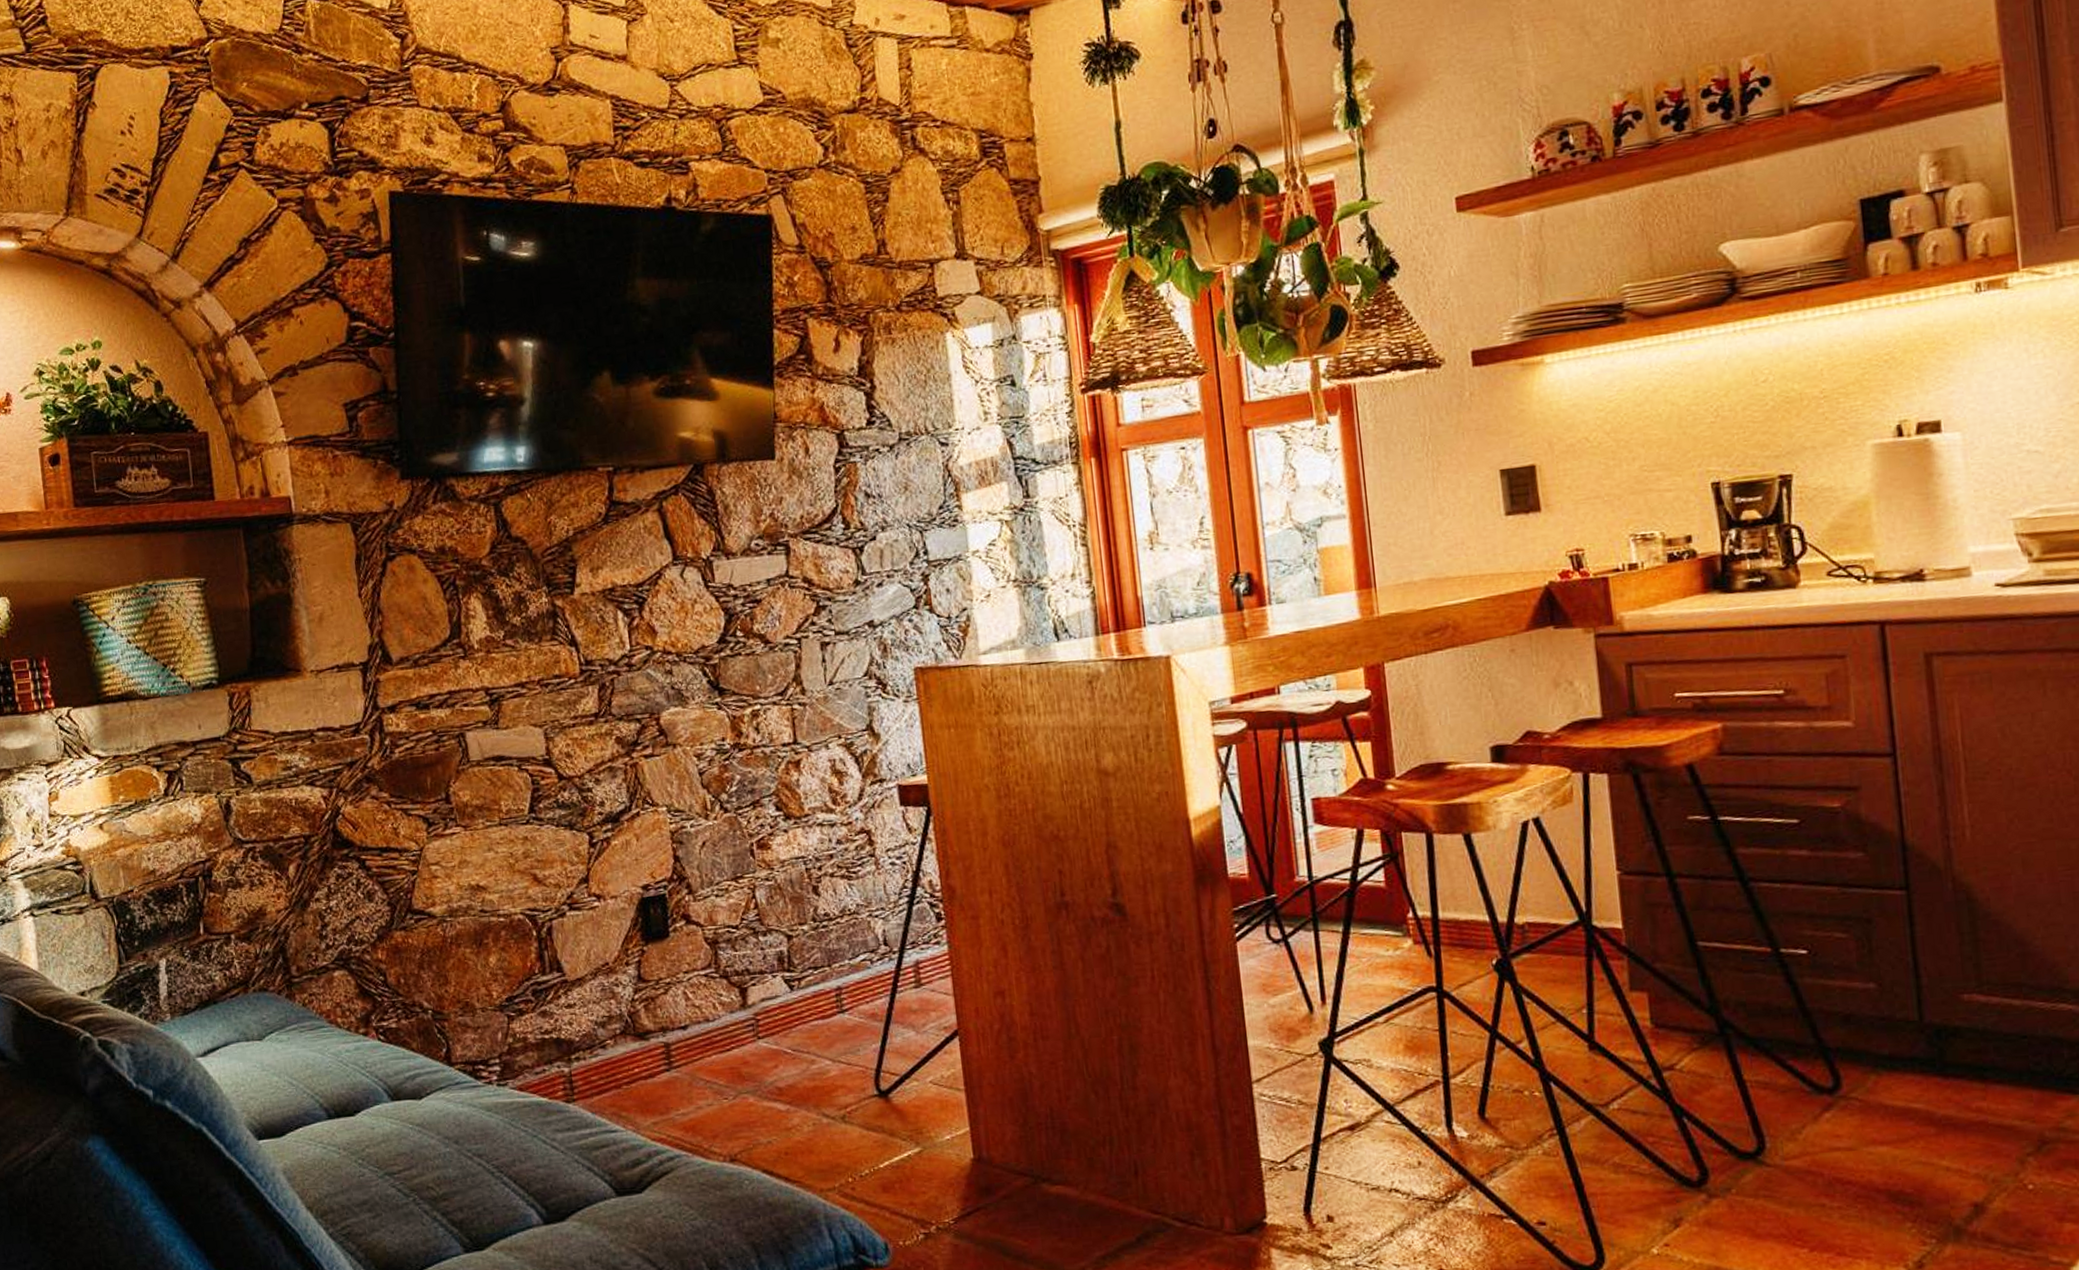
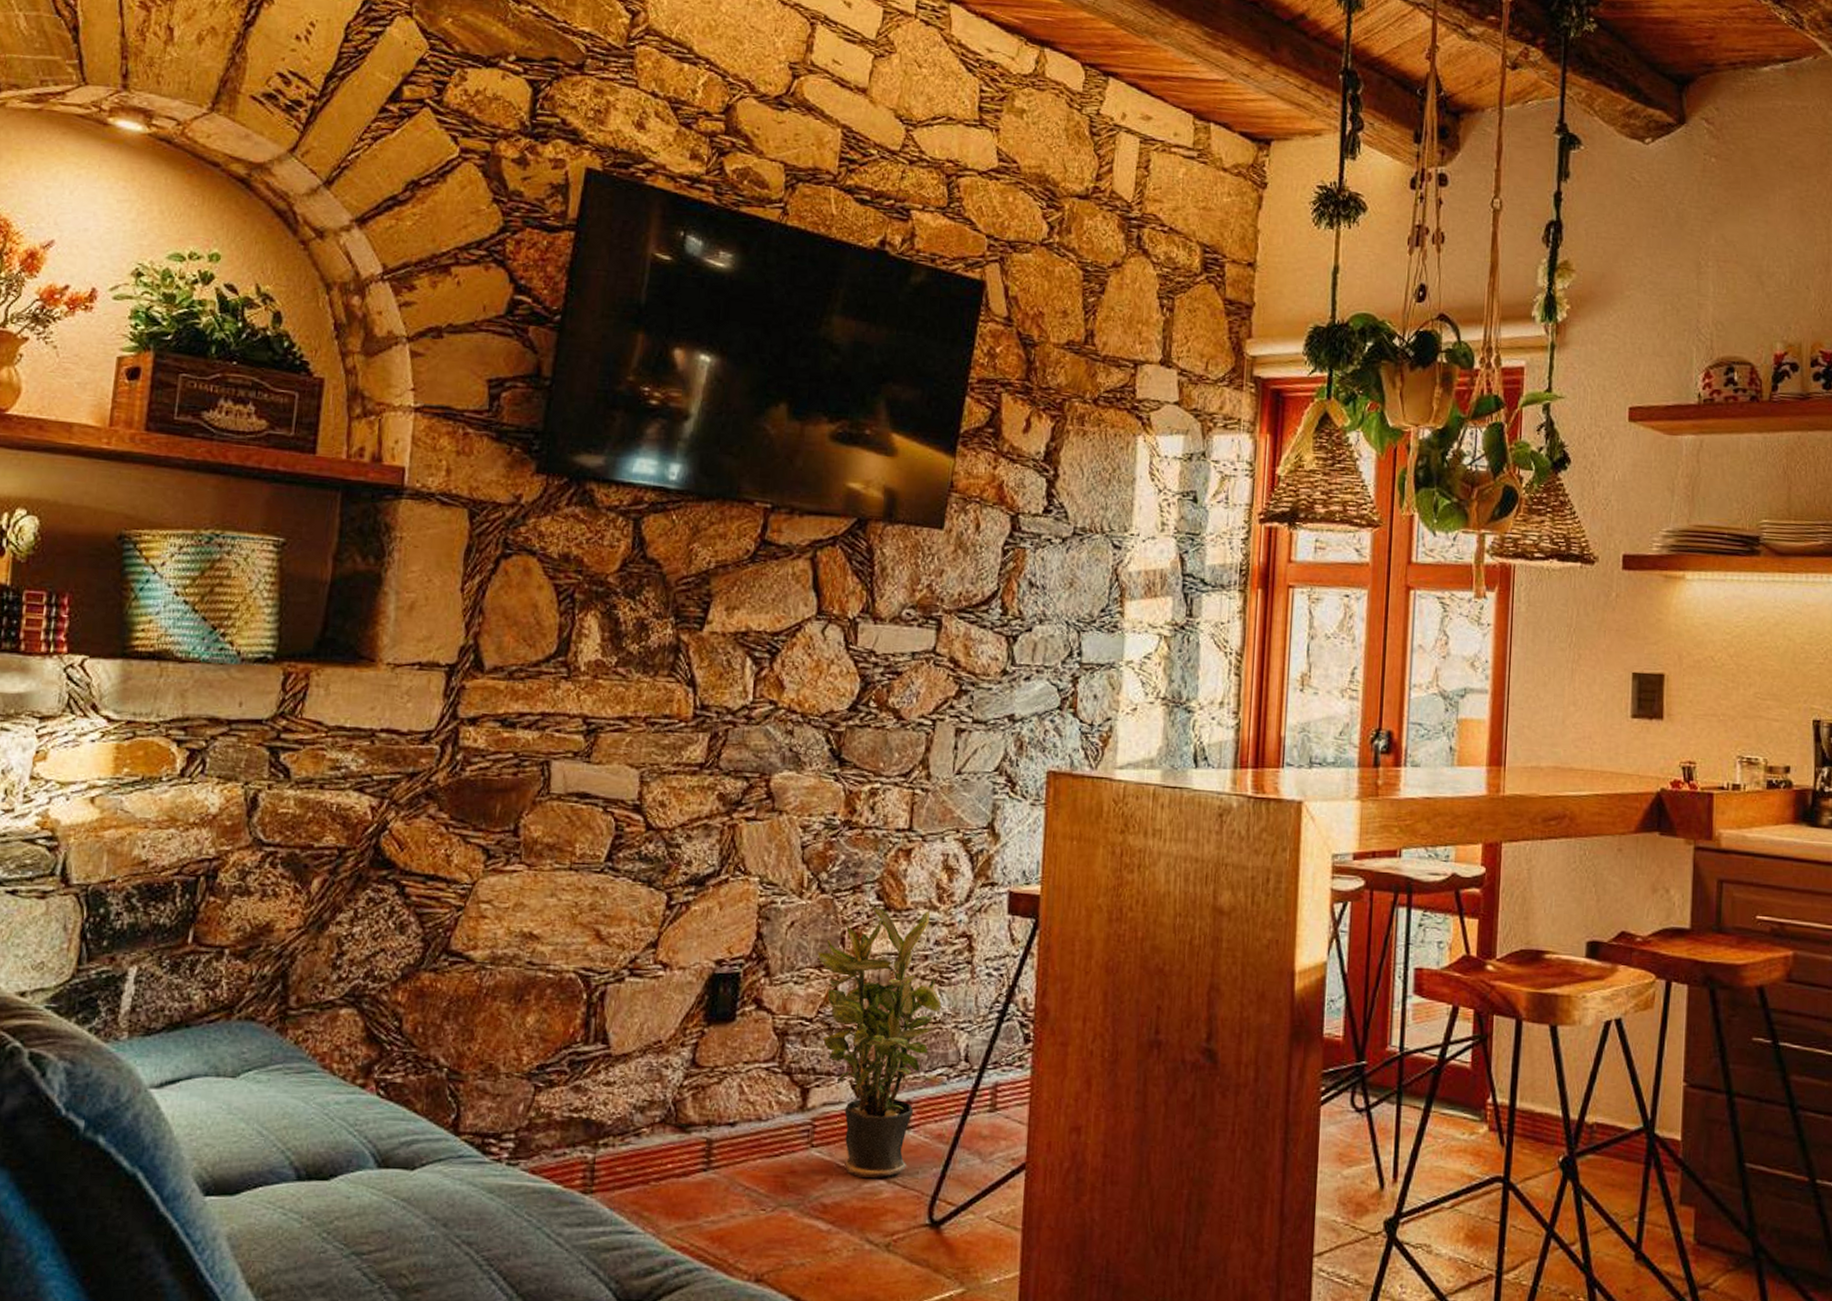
potted plant: none [731,813,854,1061] -> present [818,906,942,1179]

